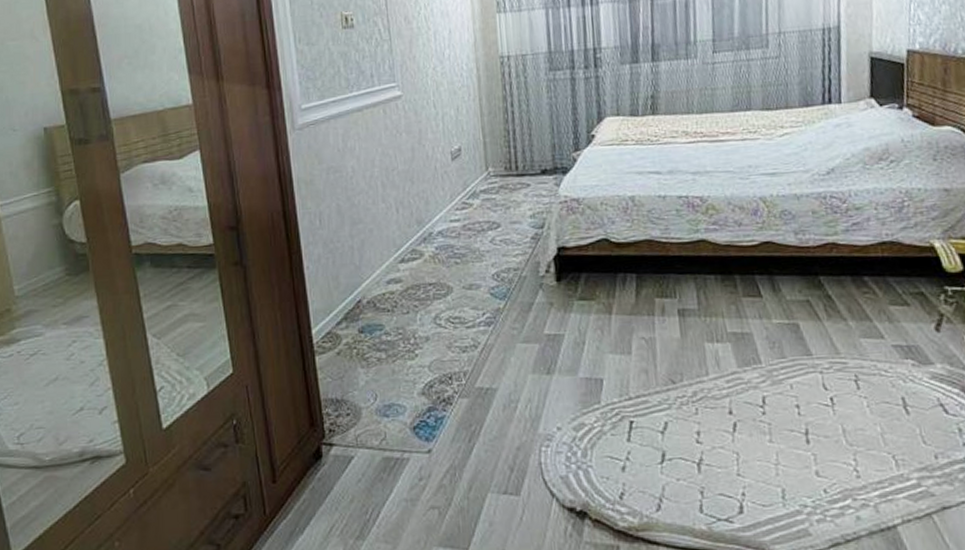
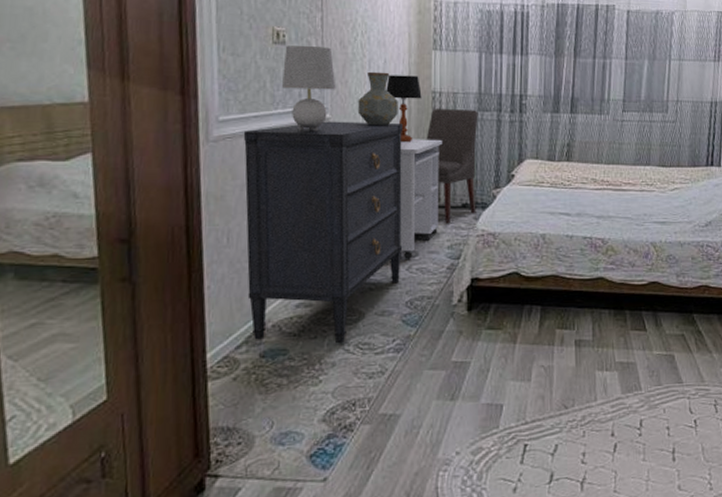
dresser: none [324,93,485,318] -> present [243,121,404,344]
table lamp: none [354,25,405,112] -> present [282,46,336,132]
vase: none [427,42,468,99] -> present [357,71,398,126]
table lamp: none [453,42,490,113] -> present [386,75,422,143]
desk: none [473,105,519,231] -> present [400,139,442,259]
chair: none [498,70,557,193] -> present [426,109,478,224]

